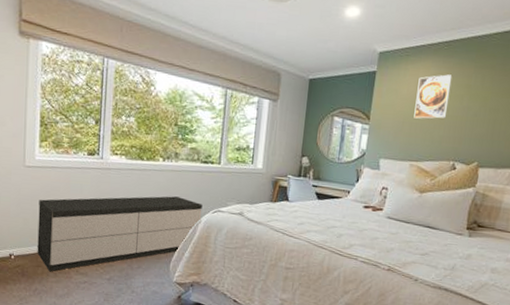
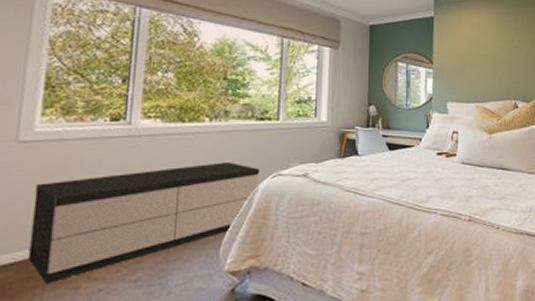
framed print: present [413,74,453,119] -> none [473,18,503,61]

